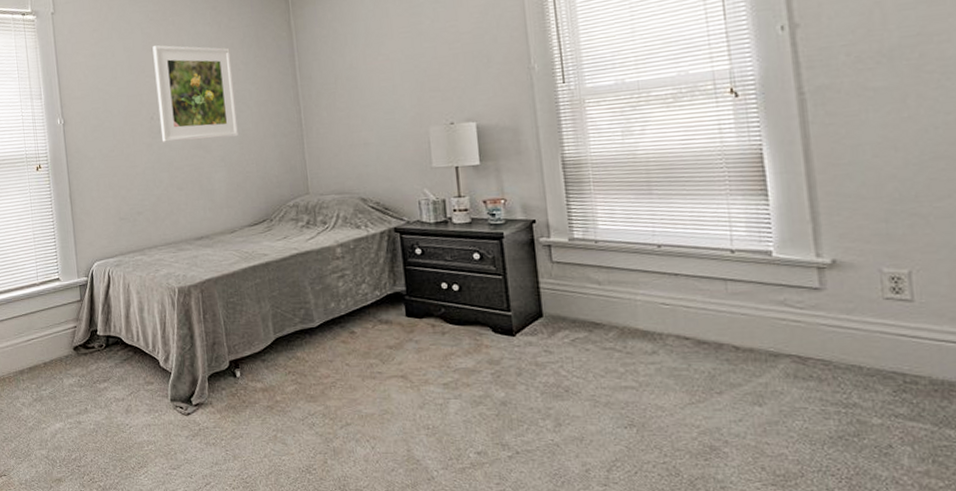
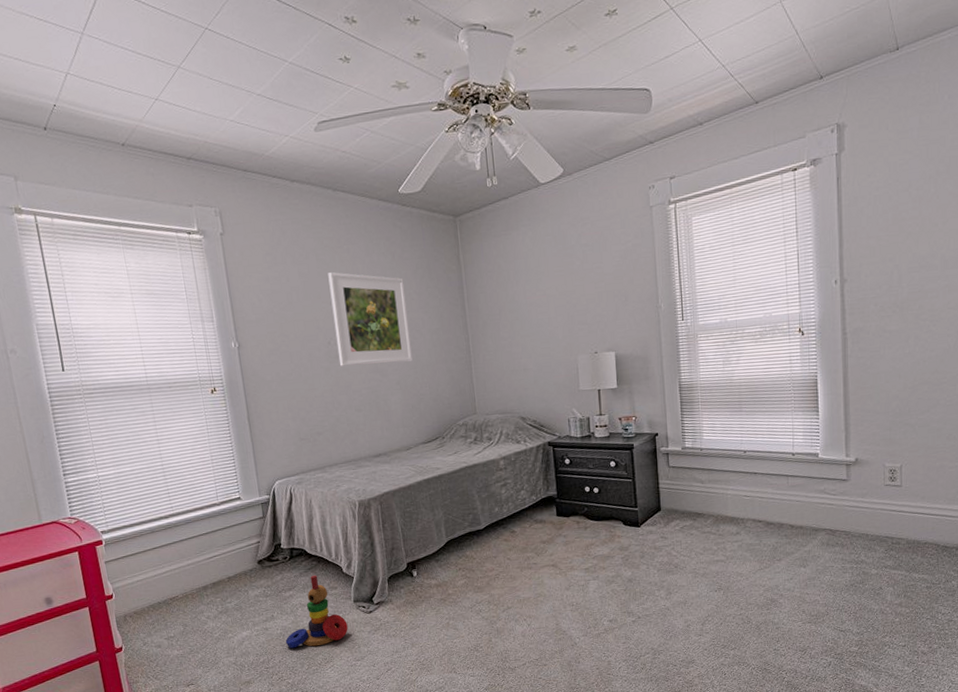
stacking toy: none [98,367,164,448] -> present [285,575,348,649]

